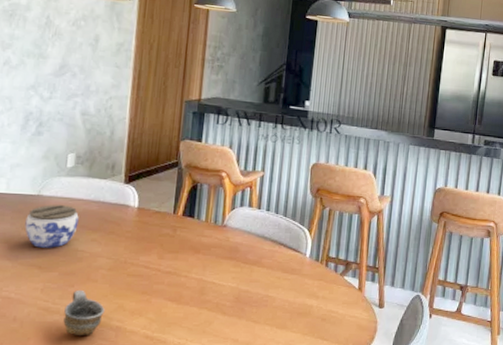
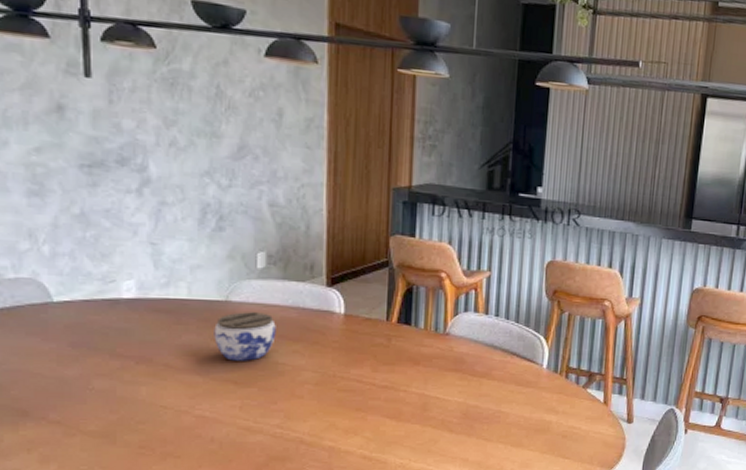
cup: present [63,289,105,335] -> none [268,406,315,456]

